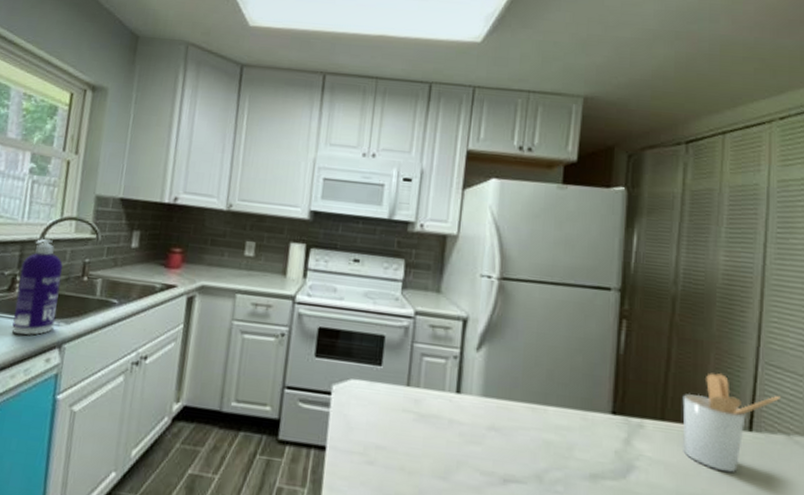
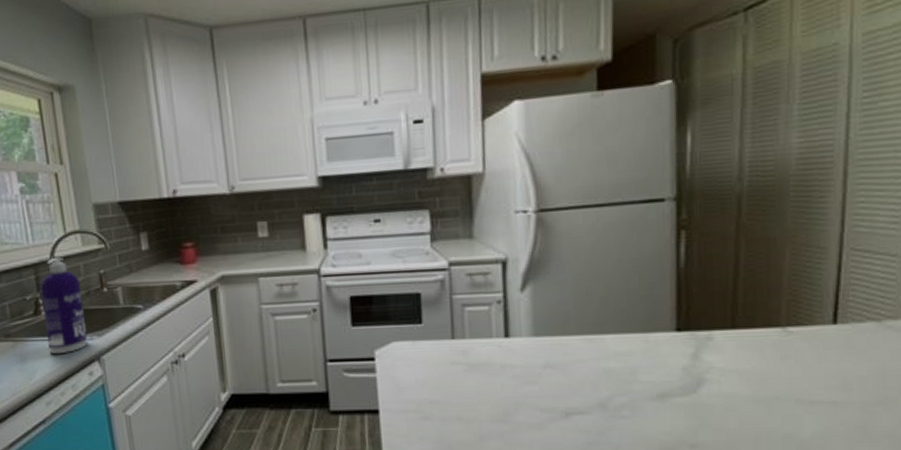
utensil holder: present [682,373,781,473] -> none [755,269,870,370]

